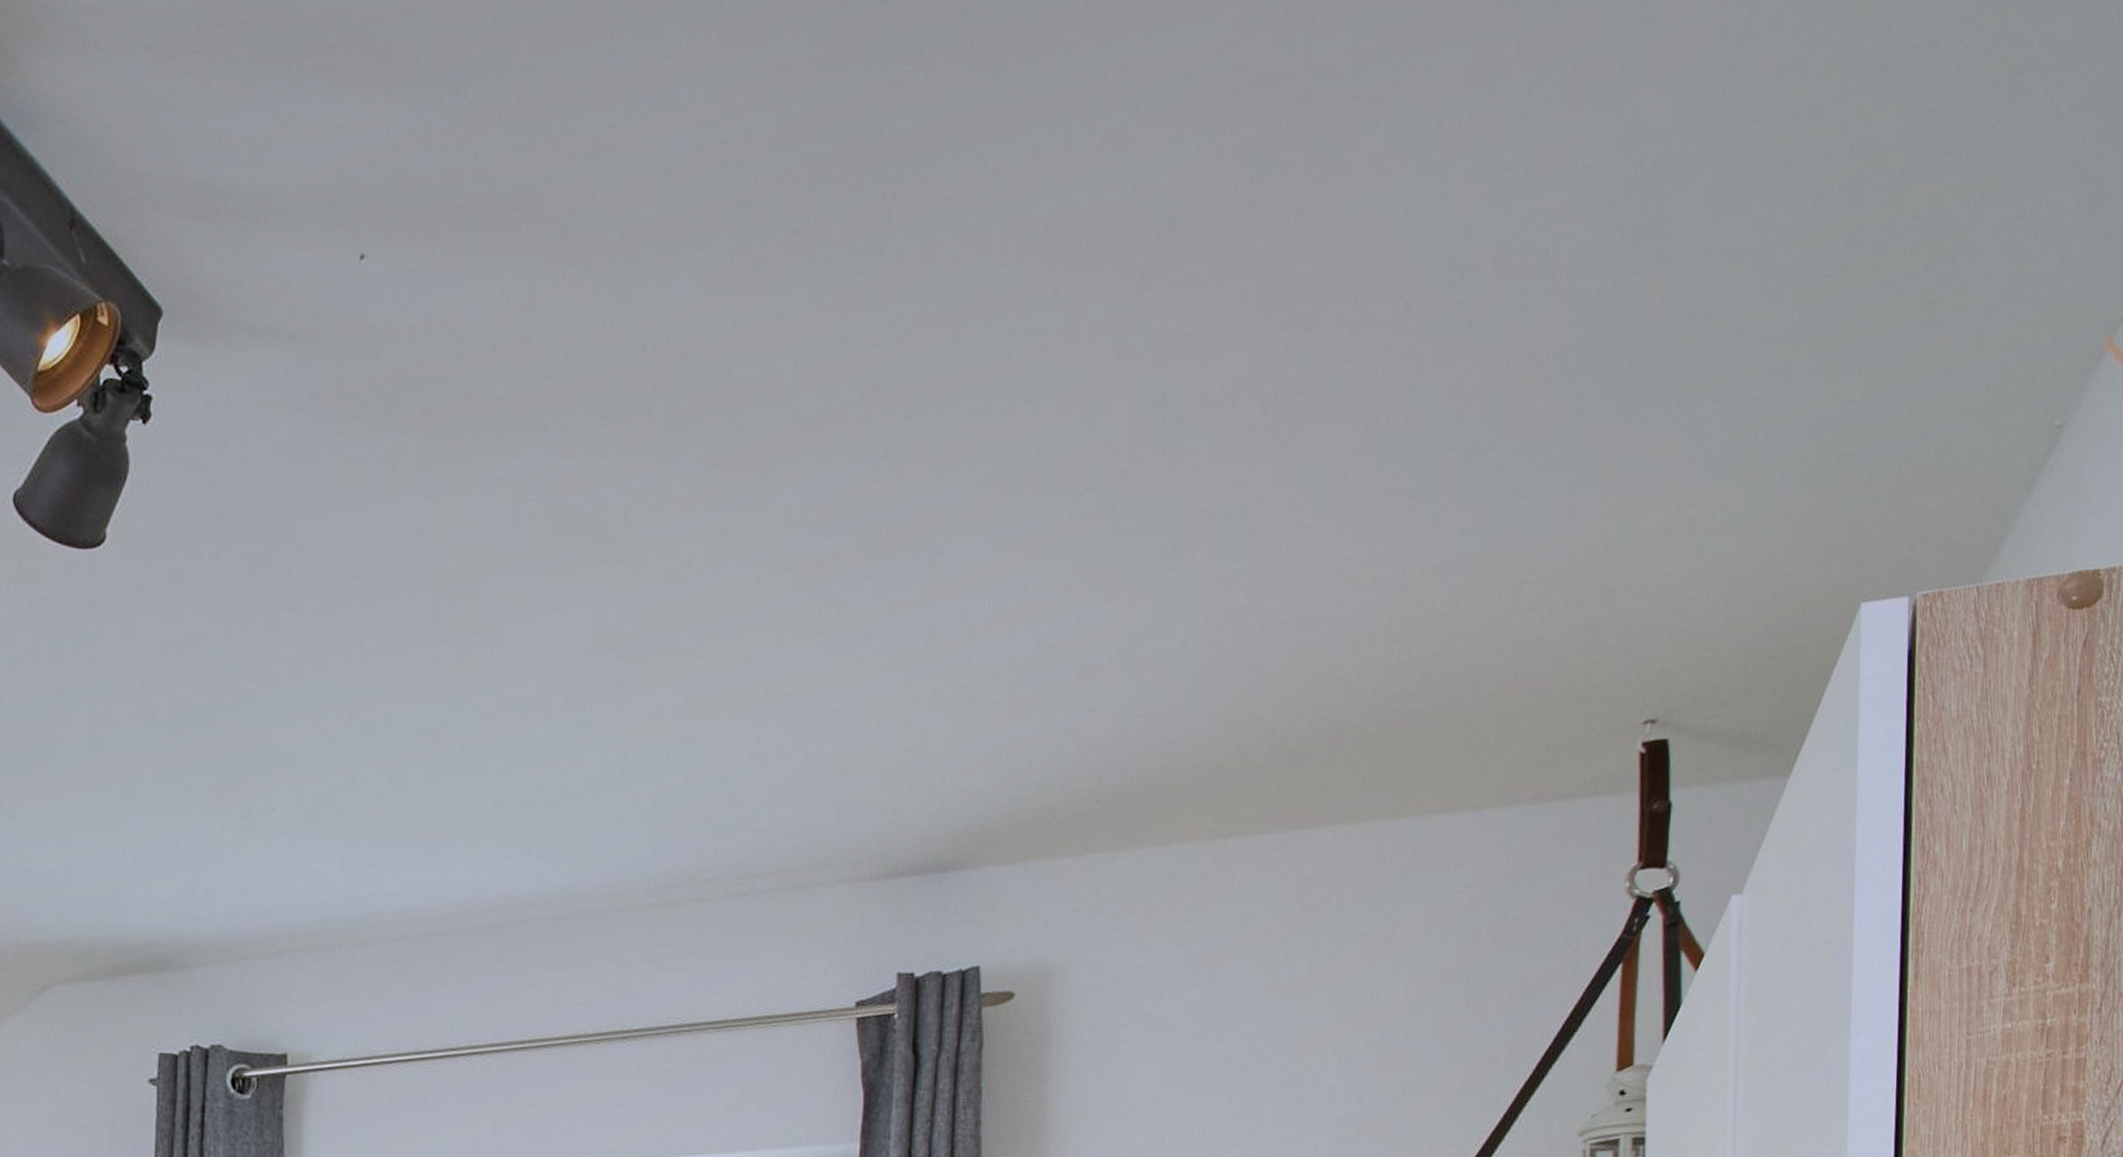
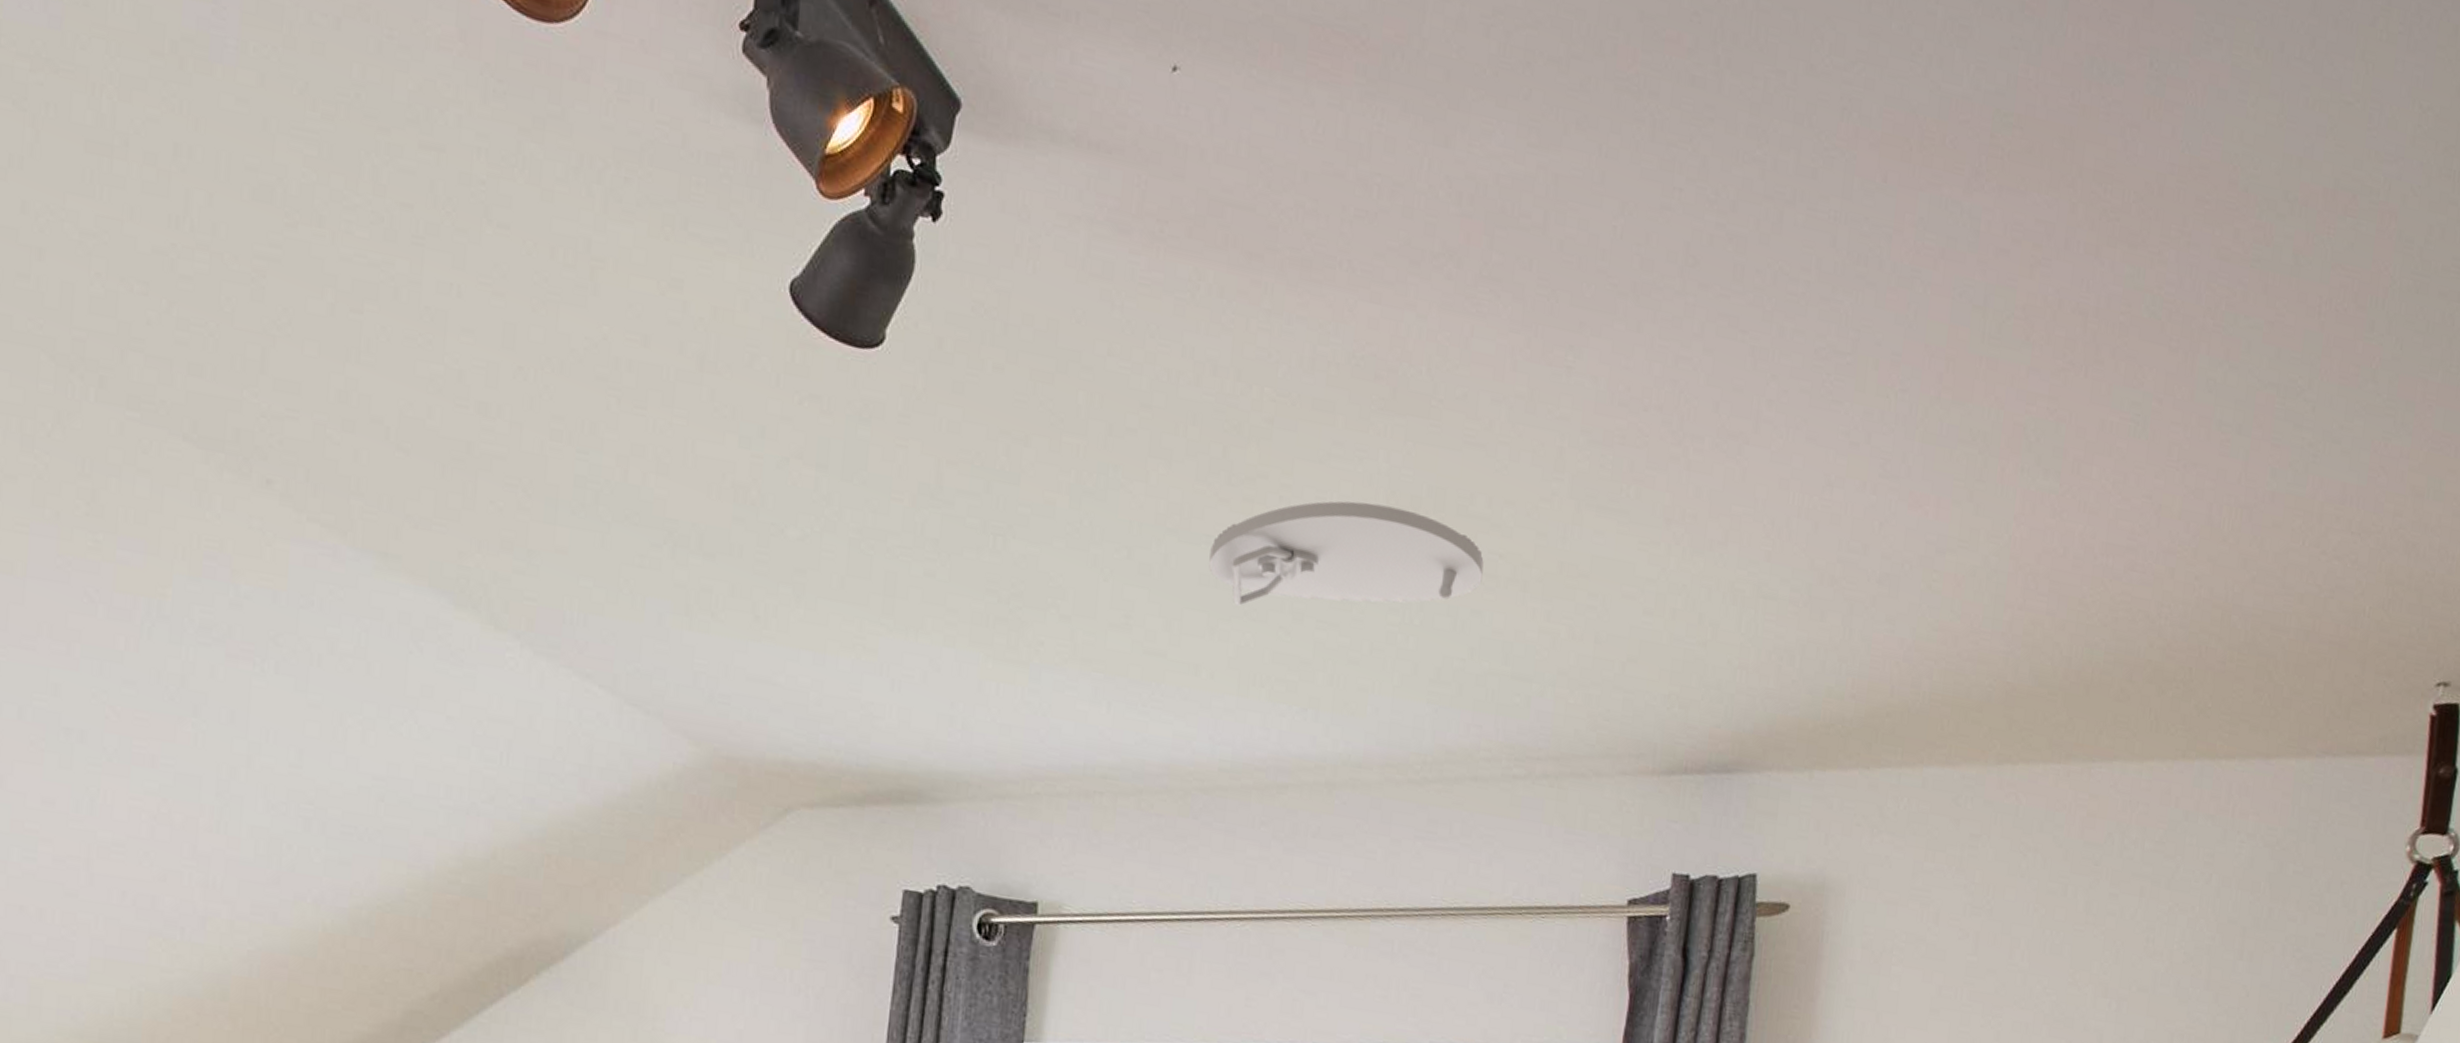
smoke detector: none [428,647,692,757] -> present [1209,501,1484,606]

